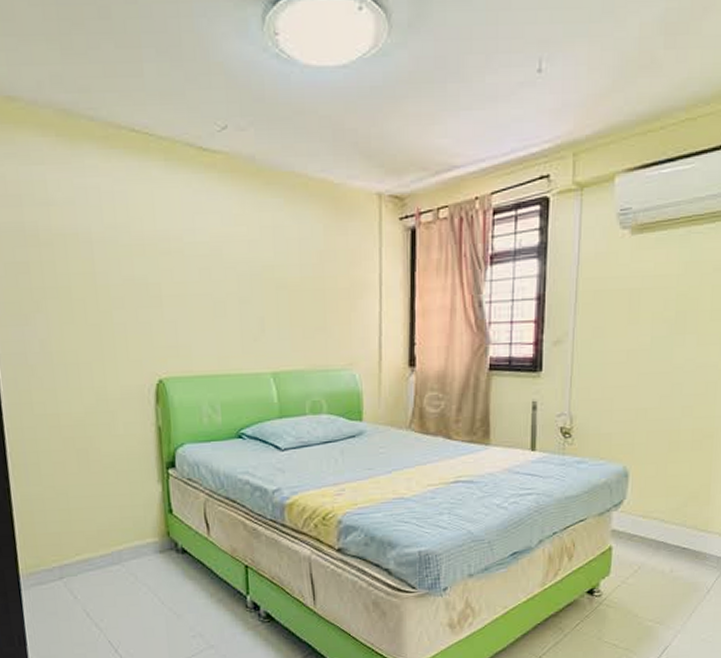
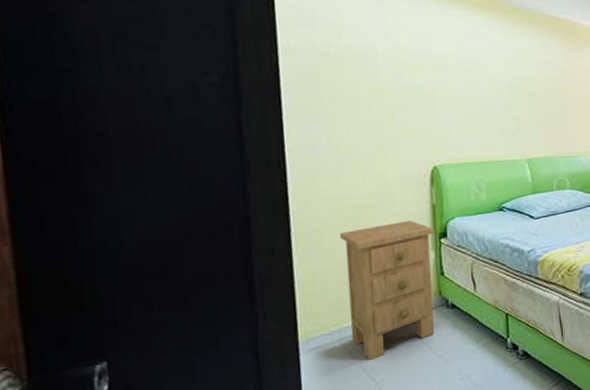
nightstand: none [56,444,163,603] -> present [339,220,435,360]

